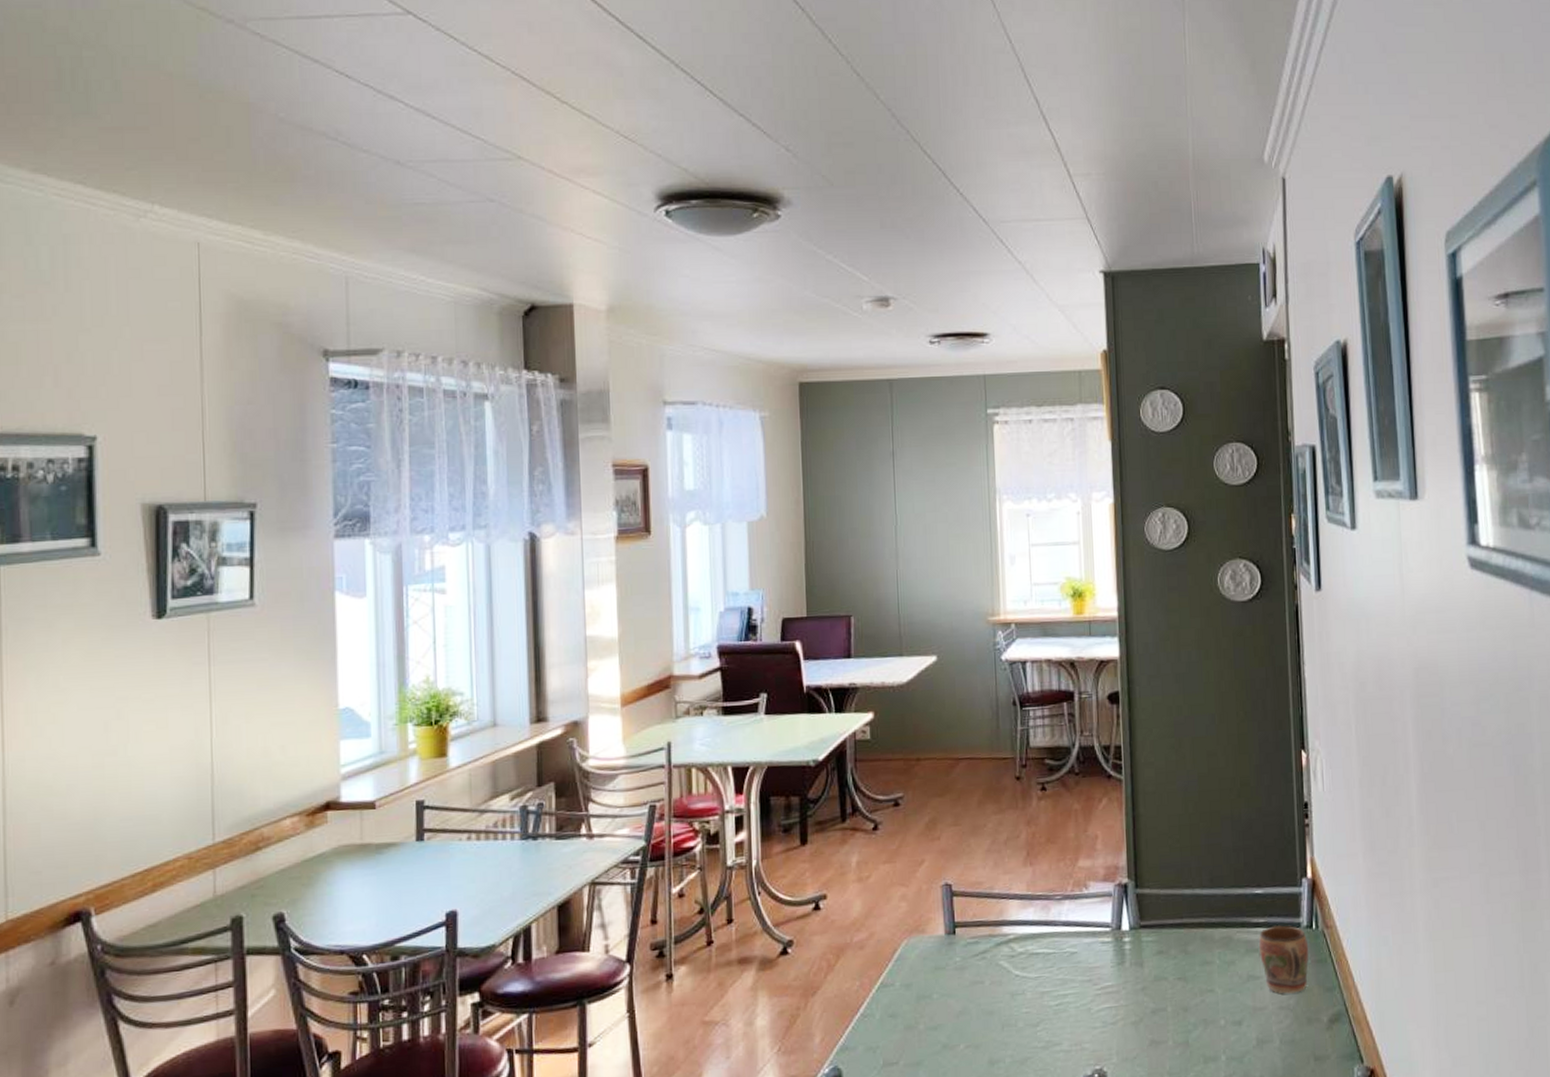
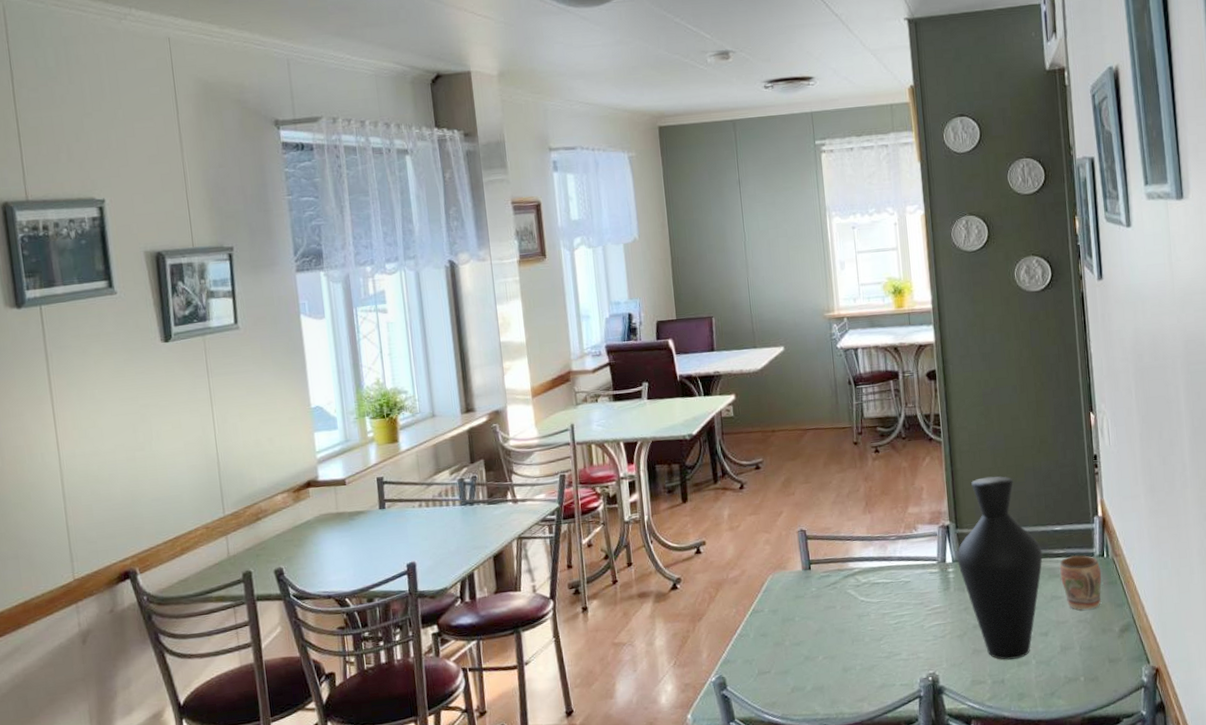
vase: none [1135,824,1239,1055] -> present [957,476,1043,660]

